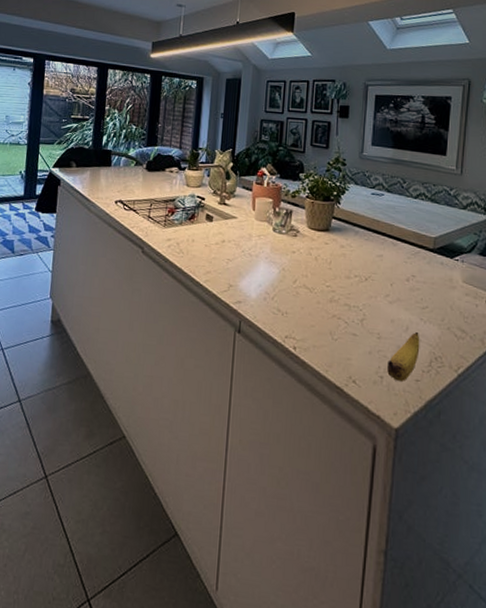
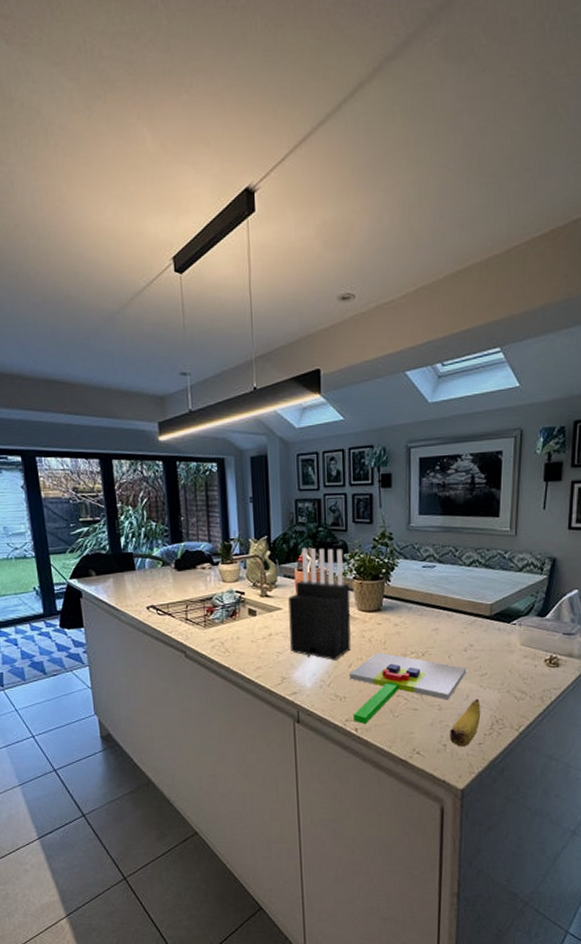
knife block: none [240,163,302,274] -> present [288,547,351,660]
chopping board: none [293,271,409,343] -> present [349,652,467,724]

